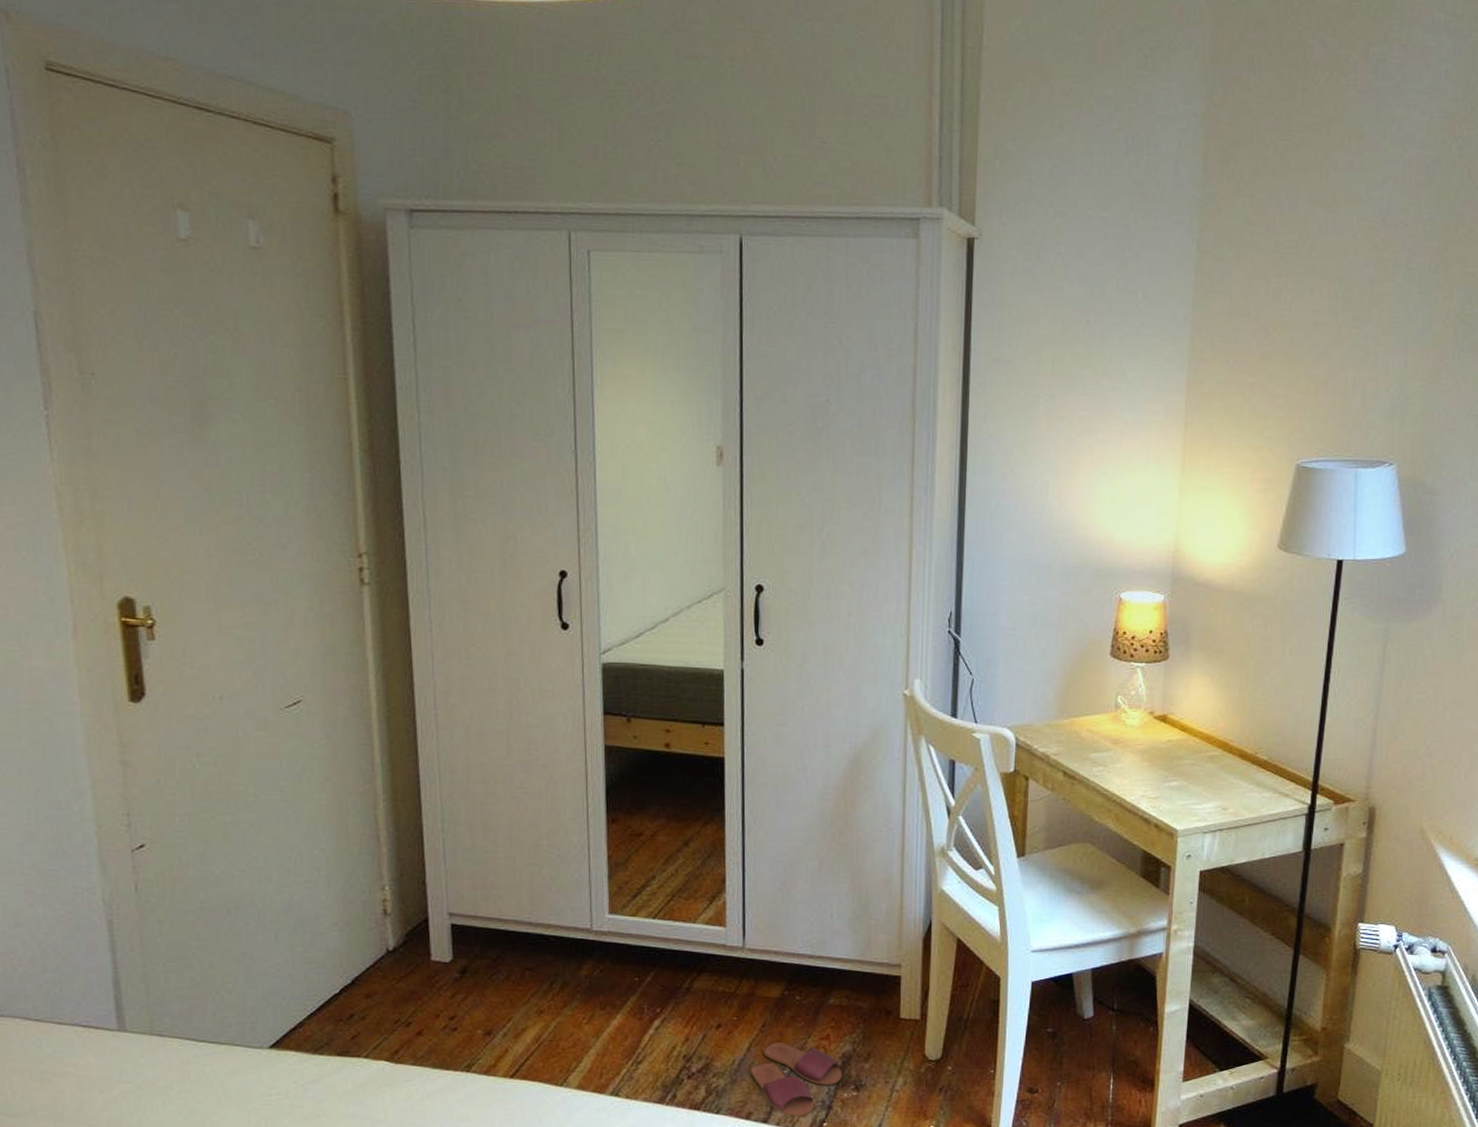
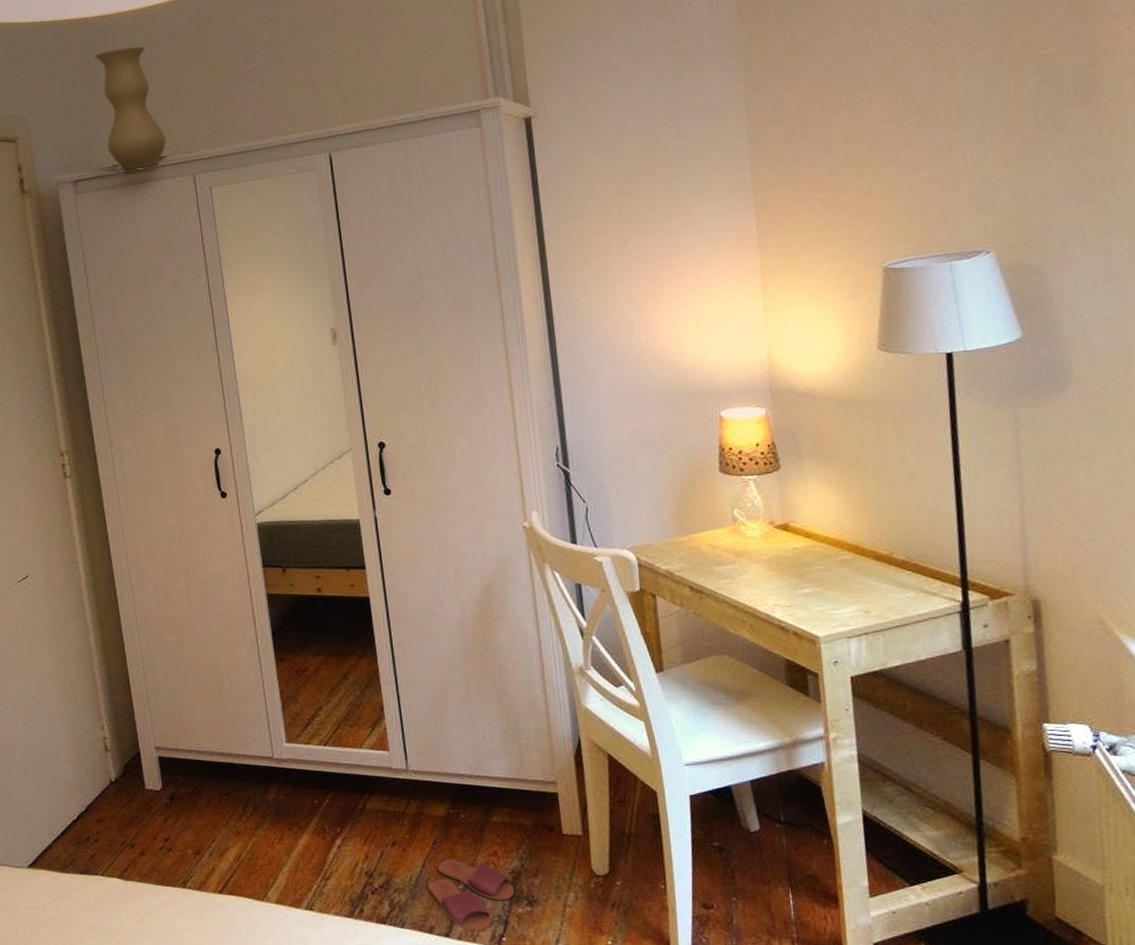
vase: none [452,48,538,211] -> present [94,46,166,171]

